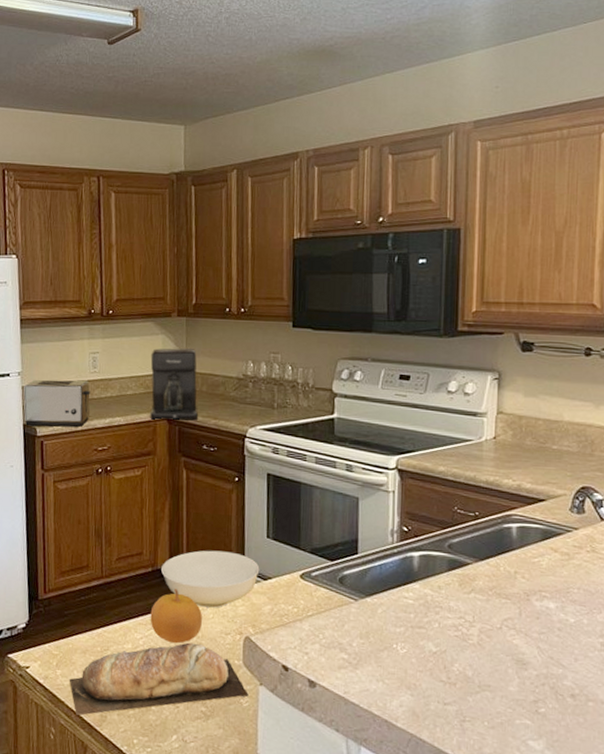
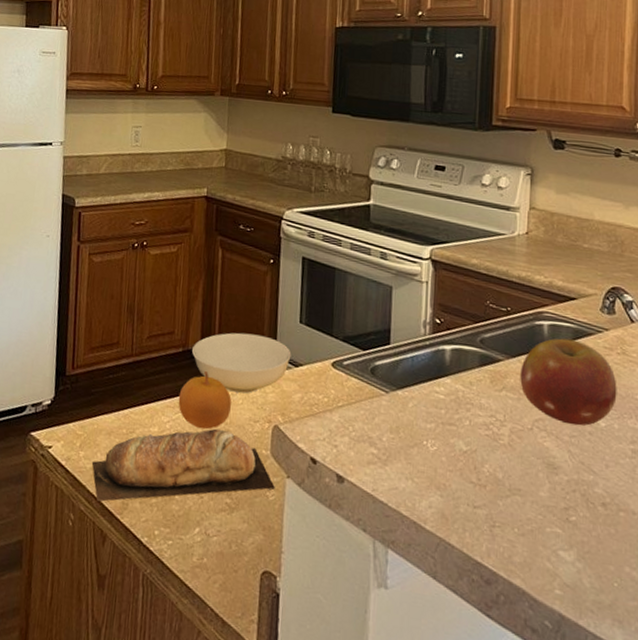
toaster: present [23,379,91,428] -> none [63,150,131,200]
coffee maker: present [150,348,198,421] -> none [188,126,238,200]
fruit: none [489,539,587,623] -> present [520,338,617,426]

